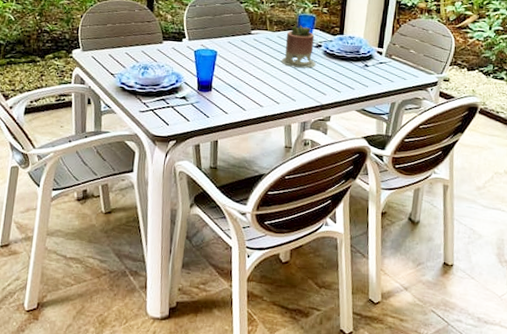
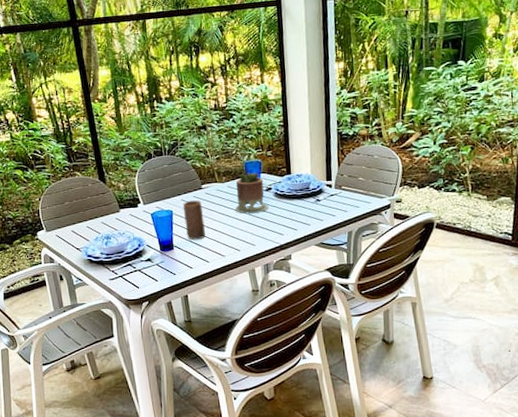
candle: none [227,44,248,86] -> present [182,200,205,240]

